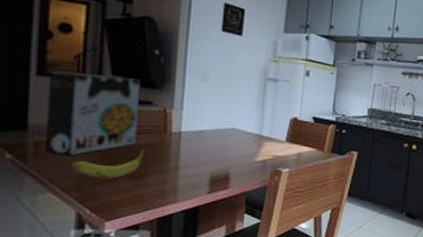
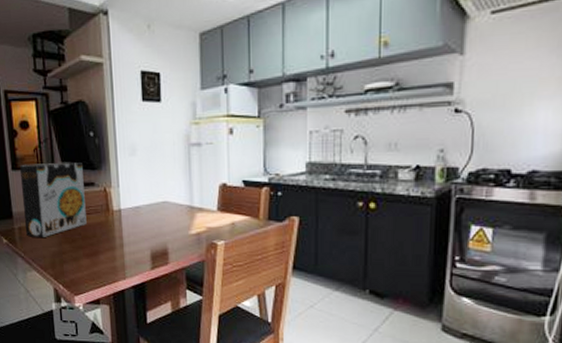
banana: present [71,149,147,179] -> none [44,228,96,258]

